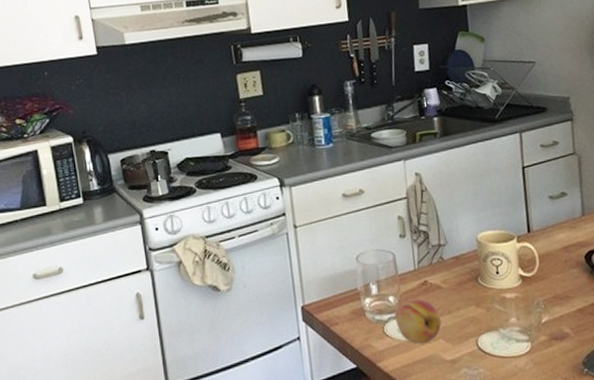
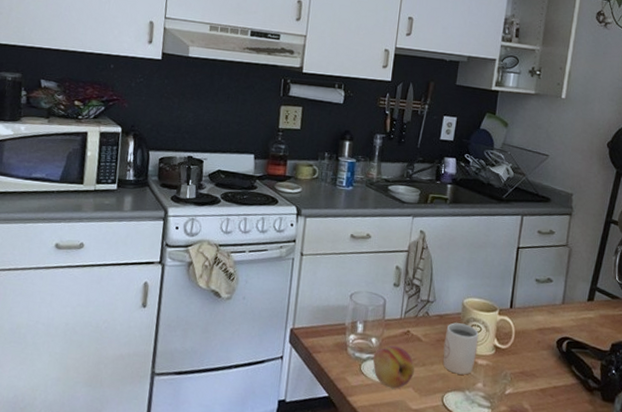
mug: none [465,260,504,314] -> present [442,322,479,375]

